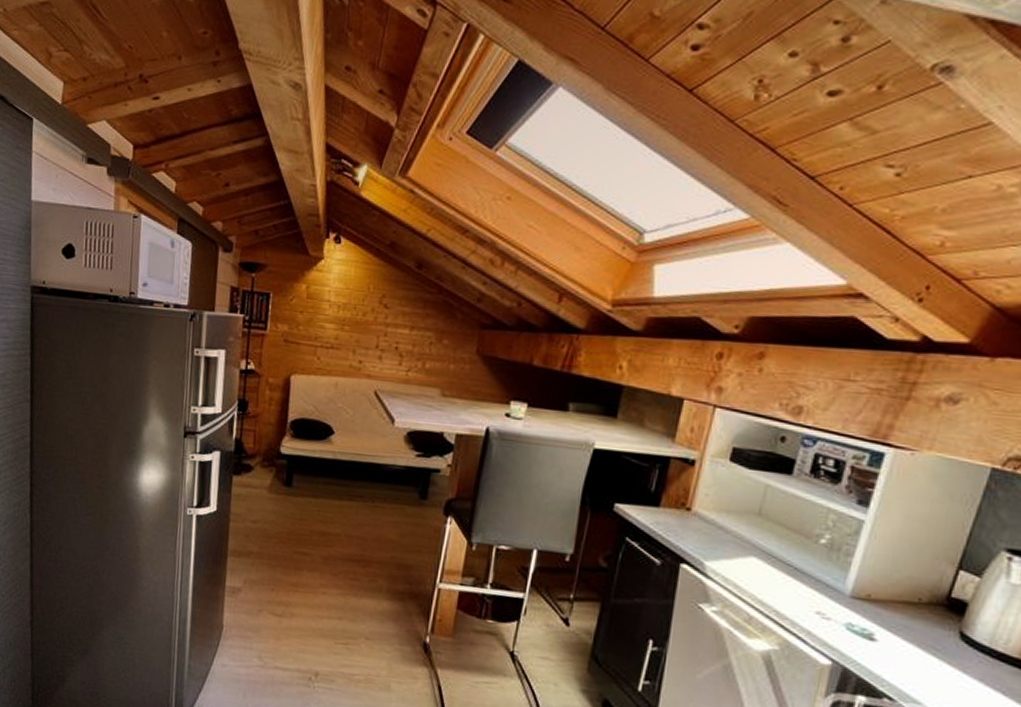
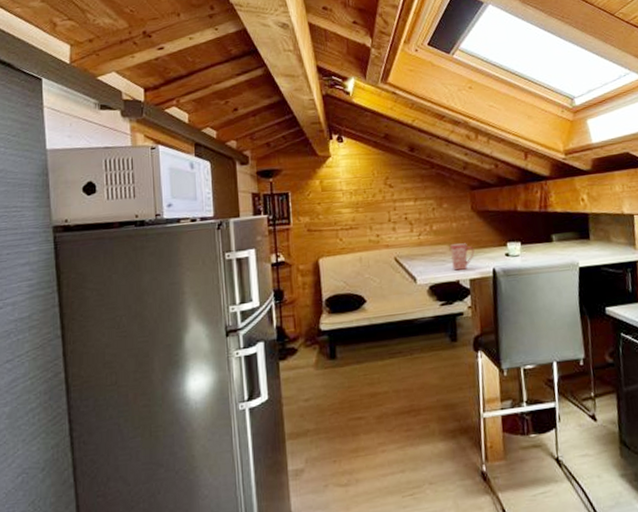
mug: none [439,389,469,422] -> present [449,243,475,271]

